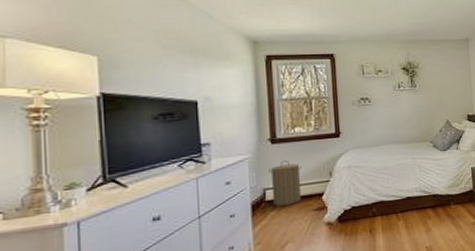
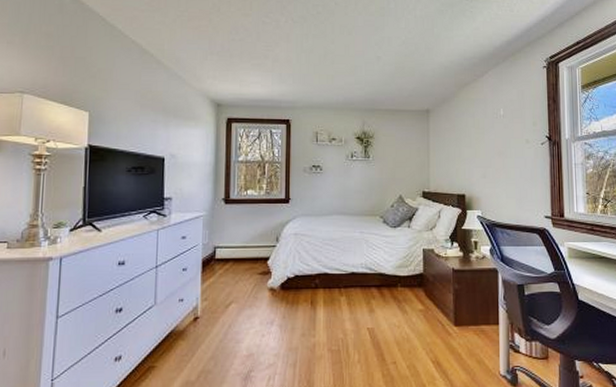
laundry hamper: present [269,160,302,207] -> none [220,221,251,267]

